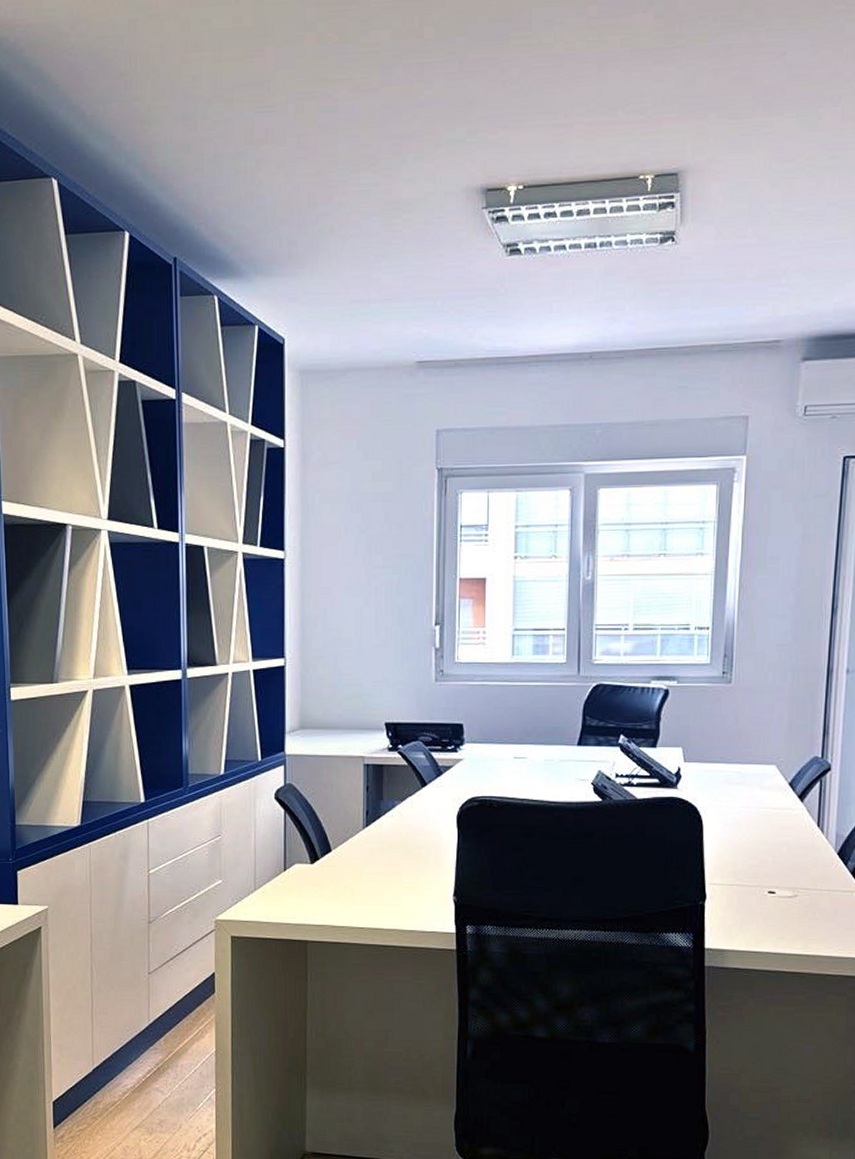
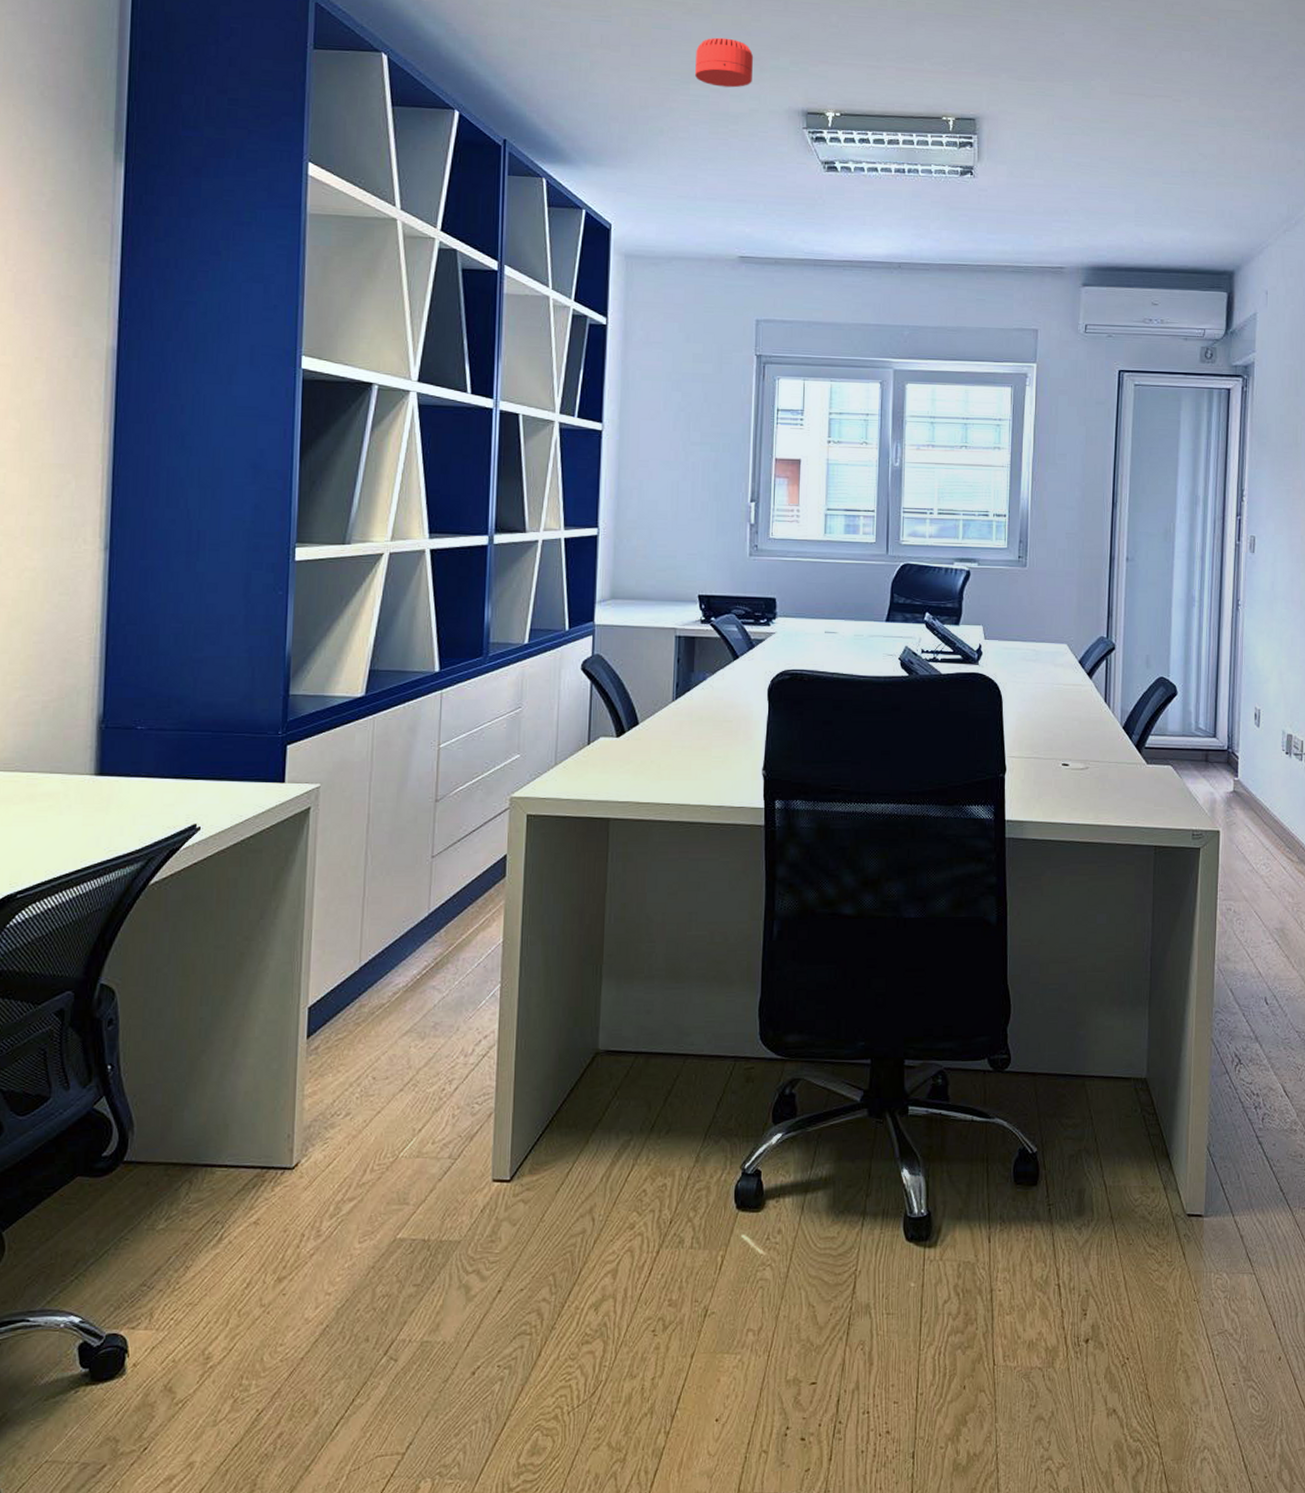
smoke detector: none [365,113,427,171] -> present [695,37,754,88]

